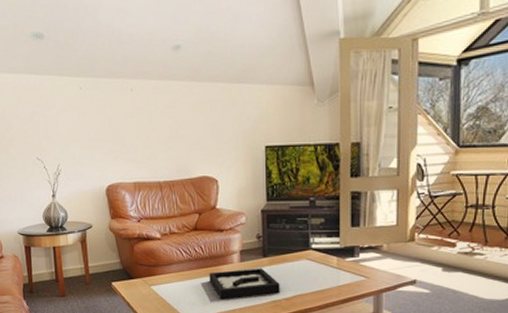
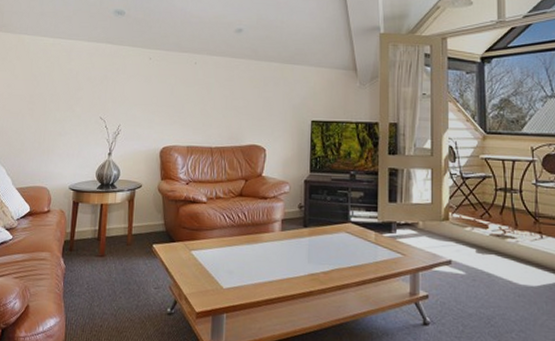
decorative tray: present [209,268,280,300] -> none [249,238,319,270]

